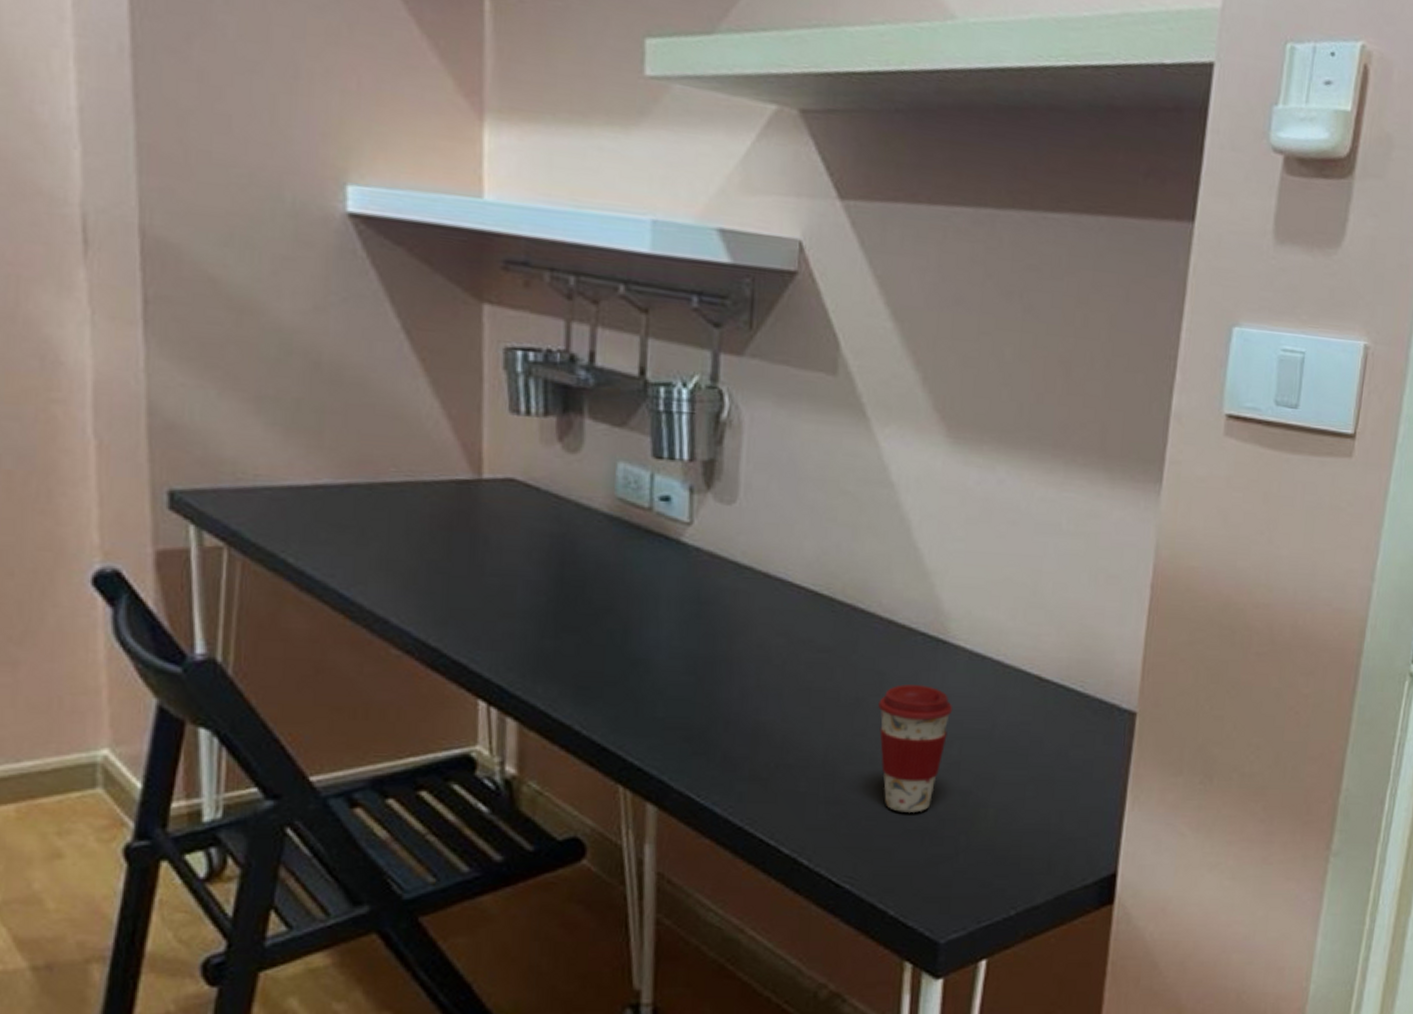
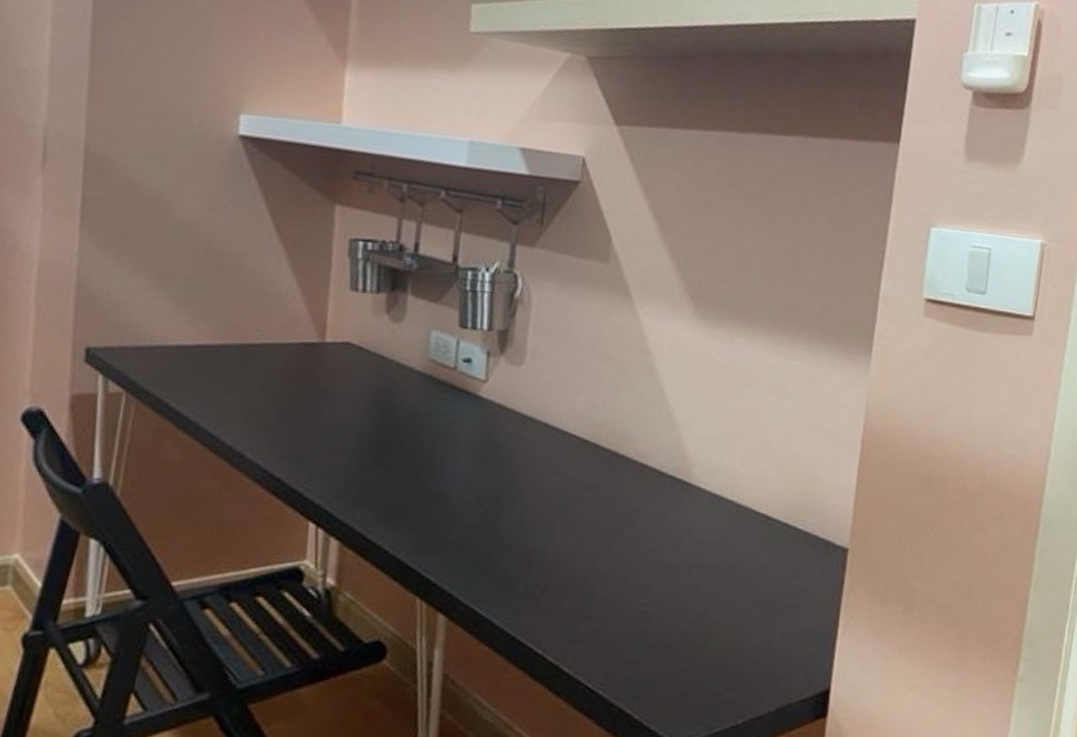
coffee cup: present [878,684,953,814] -> none [632,519,694,631]

